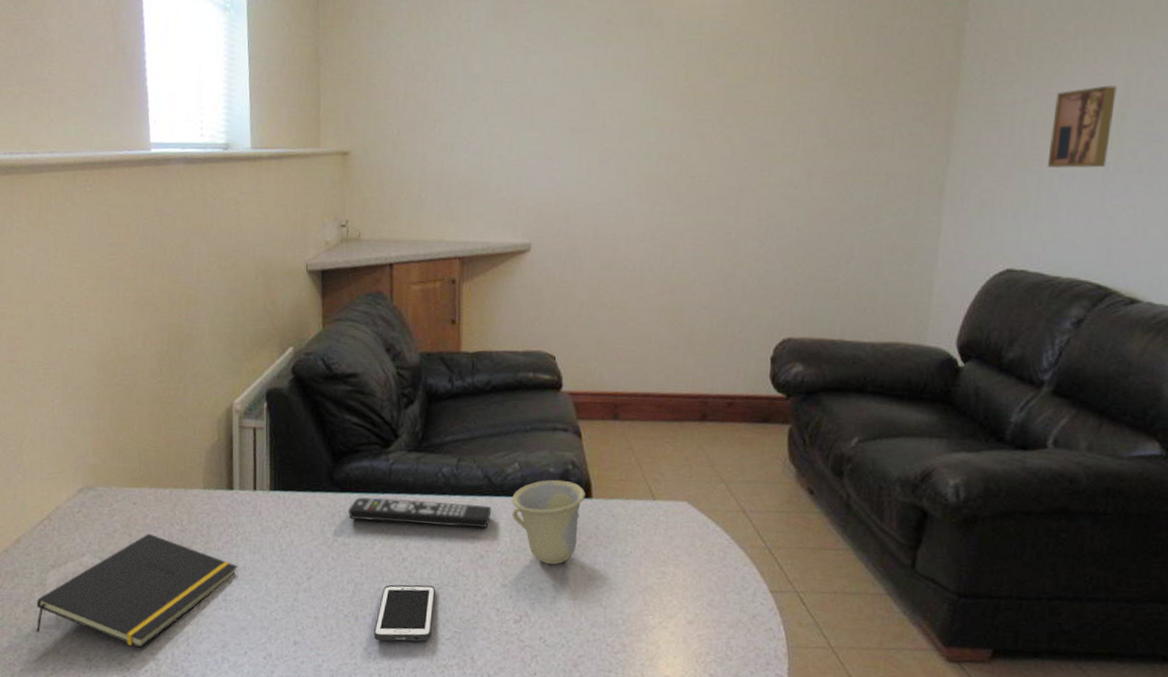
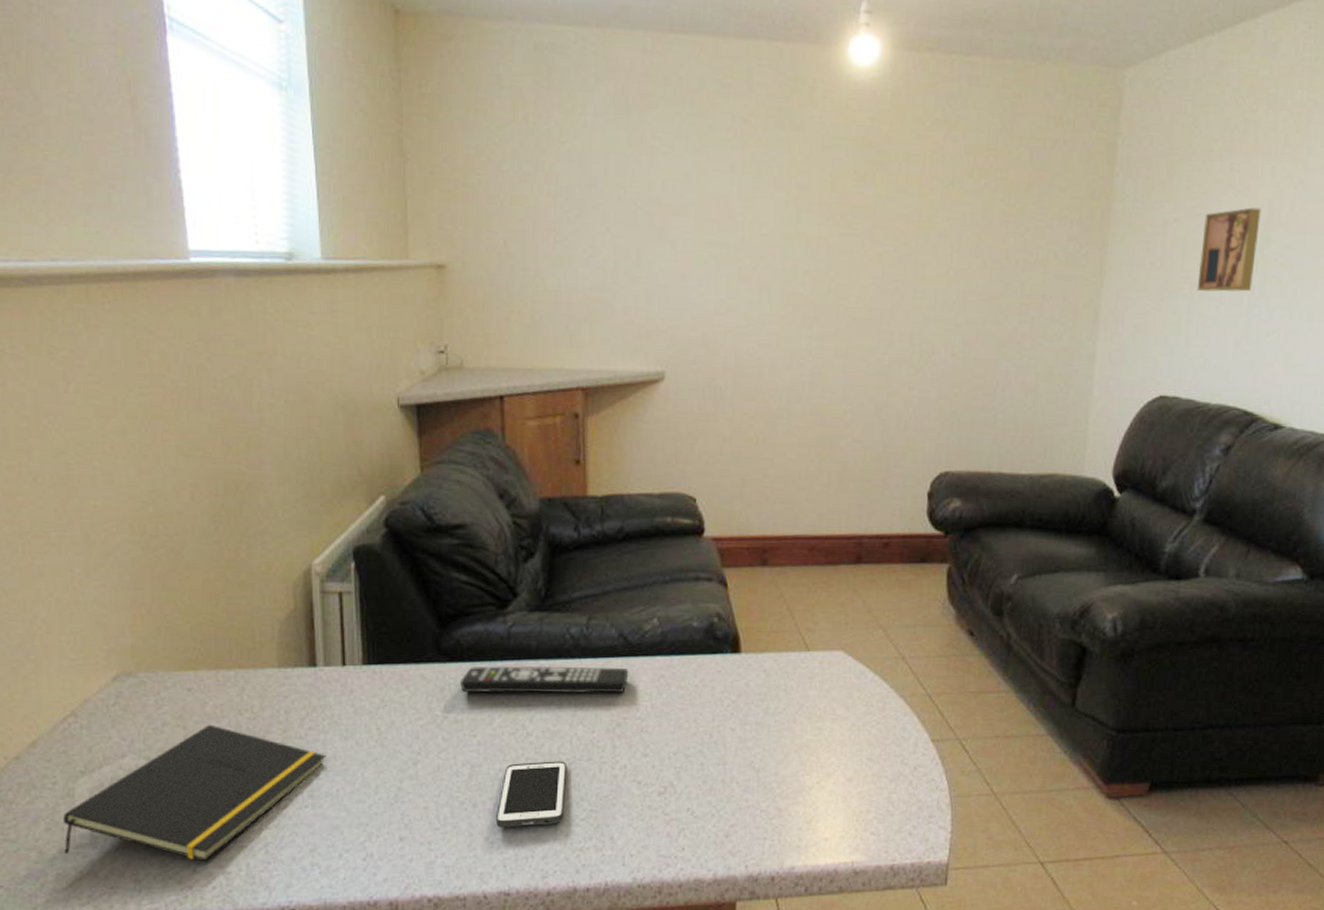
cup: present [512,479,585,565] -> none [651,634,733,728]

